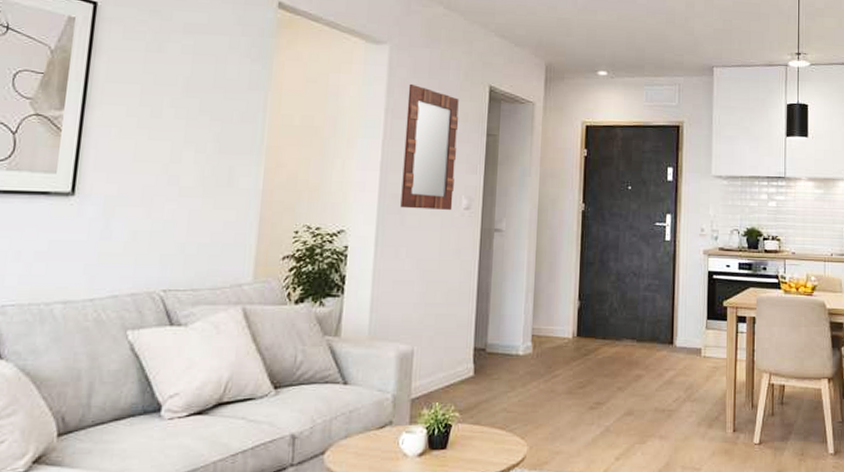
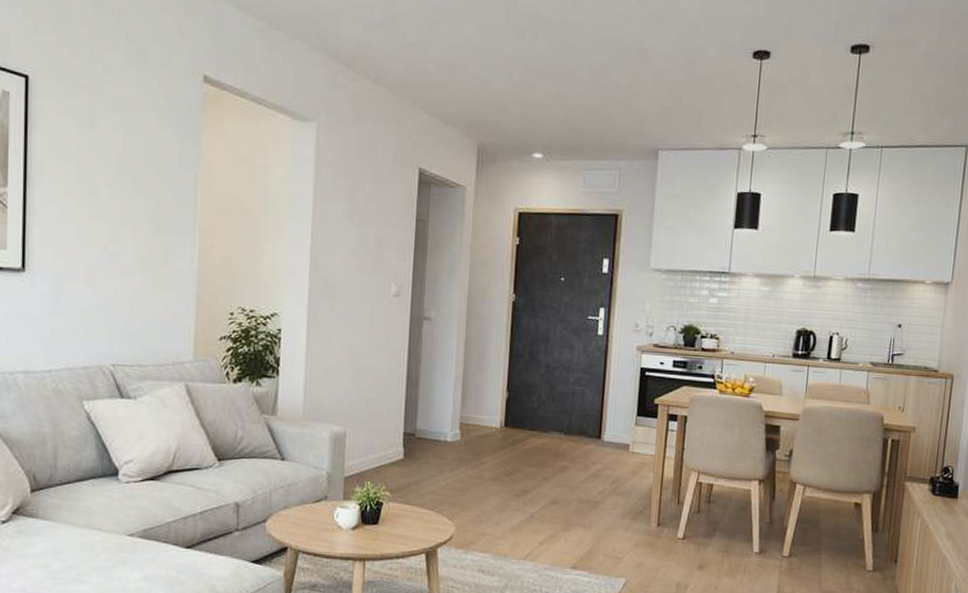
home mirror: present [400,83,459,210] -> none [331,164,388,297]

